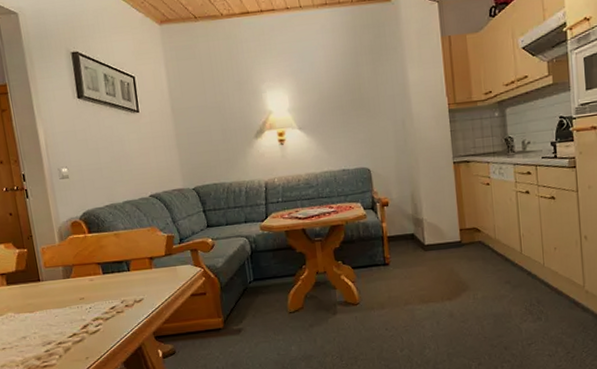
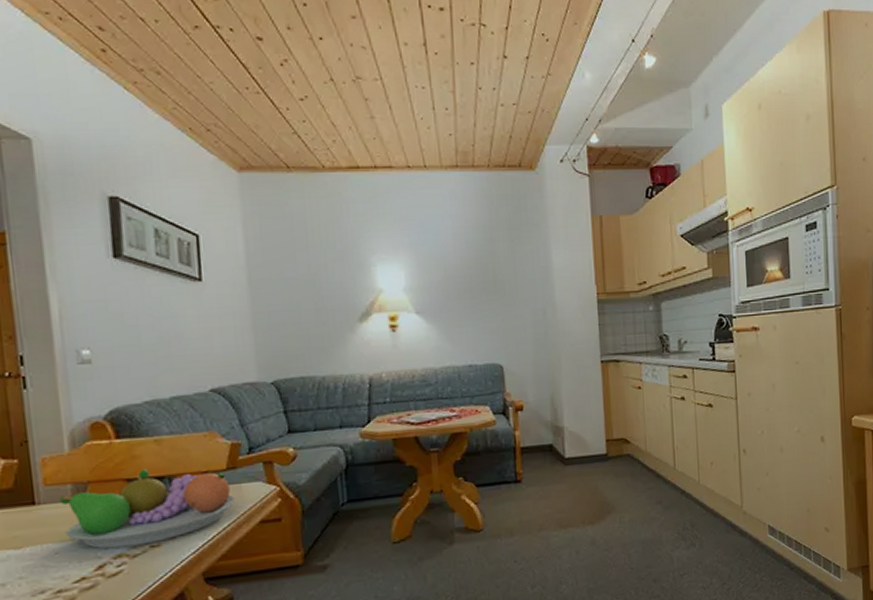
fruit bowl: none [55,255,172,314] -> present [59,468,235,549]

